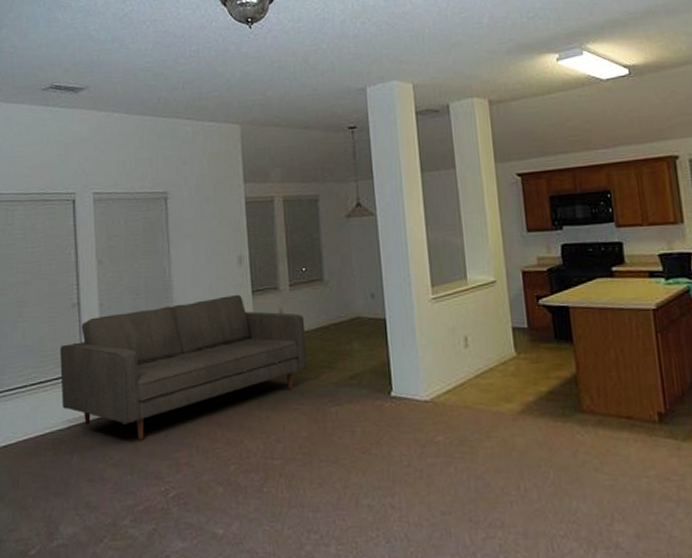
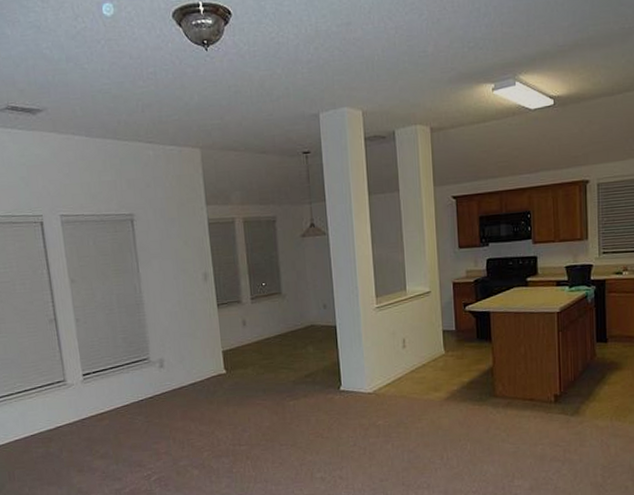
sofa: present [59,294,308,440] -> none [41,307,269,435]

